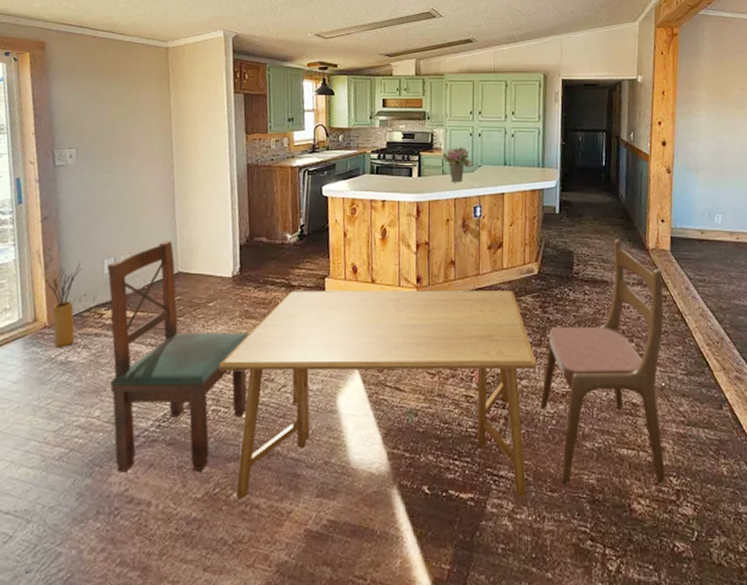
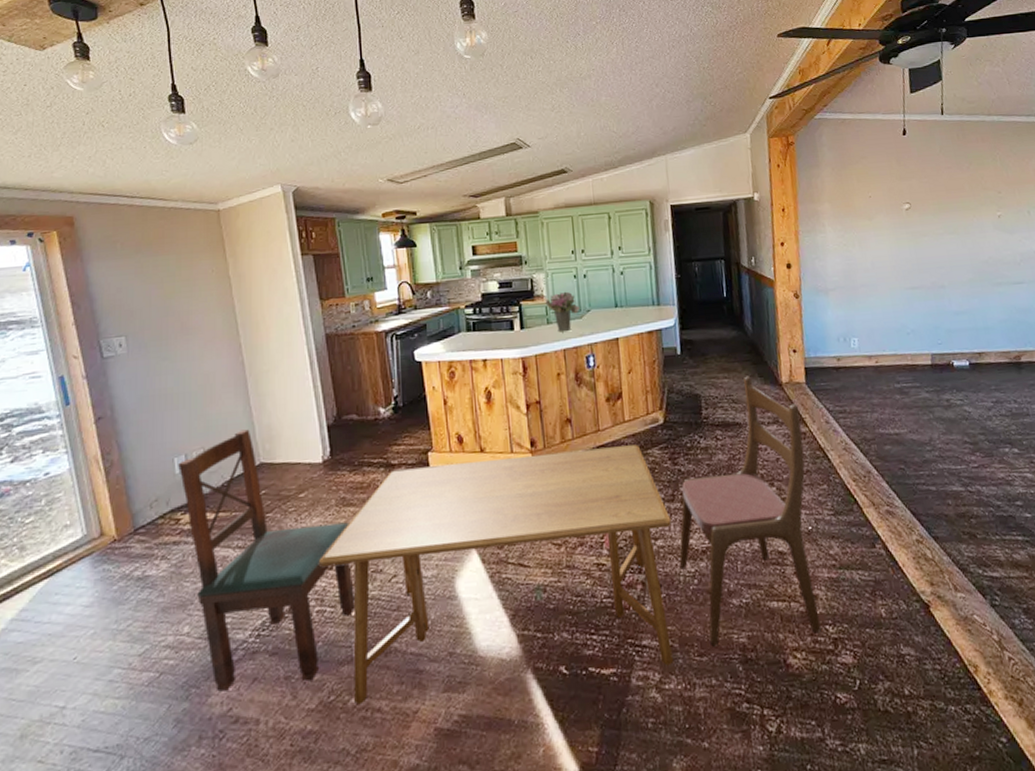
vase: present [45,263,82,347] -> none [108,465,150,562]

